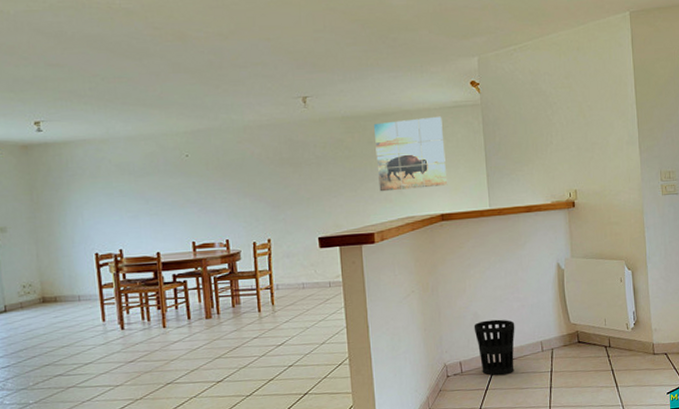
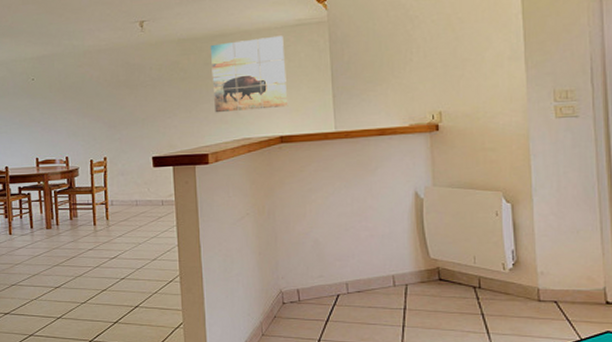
wastebasket: present [474,319,515,376] -> none [314,248,362,308]

